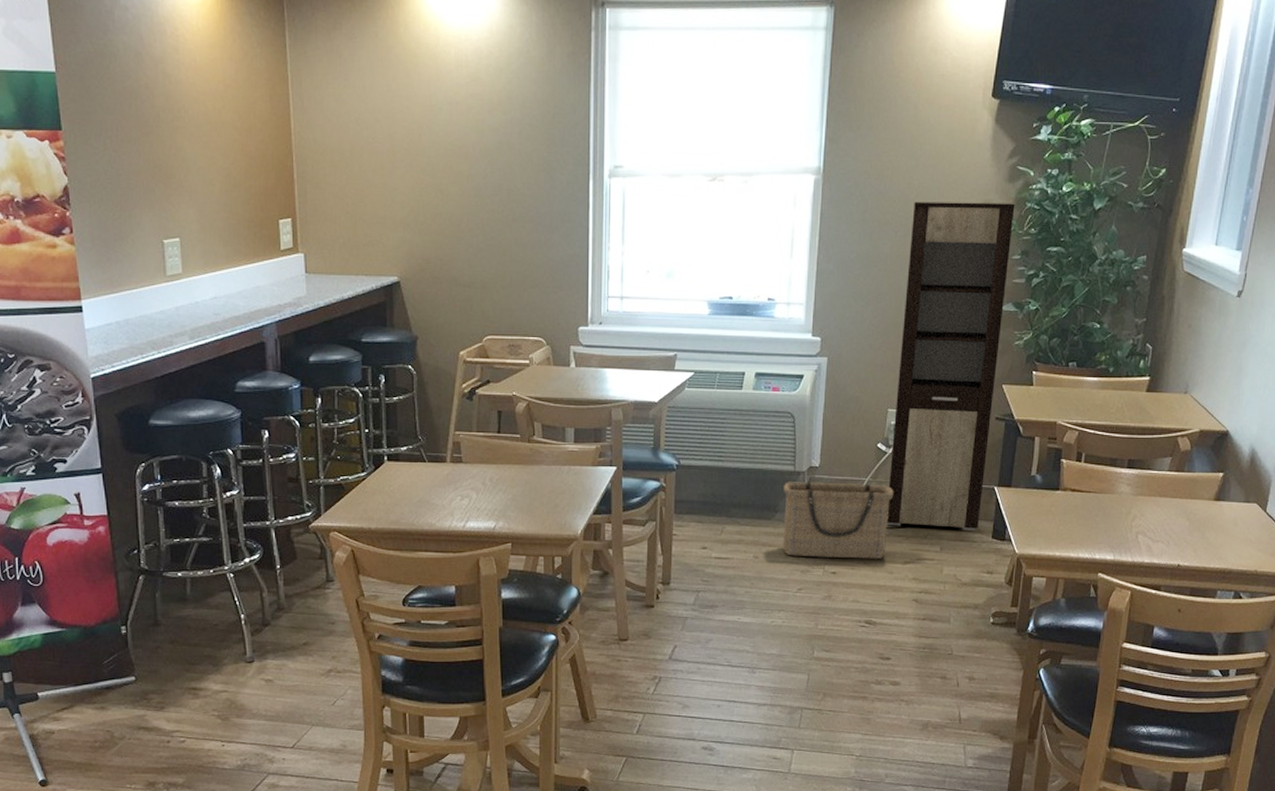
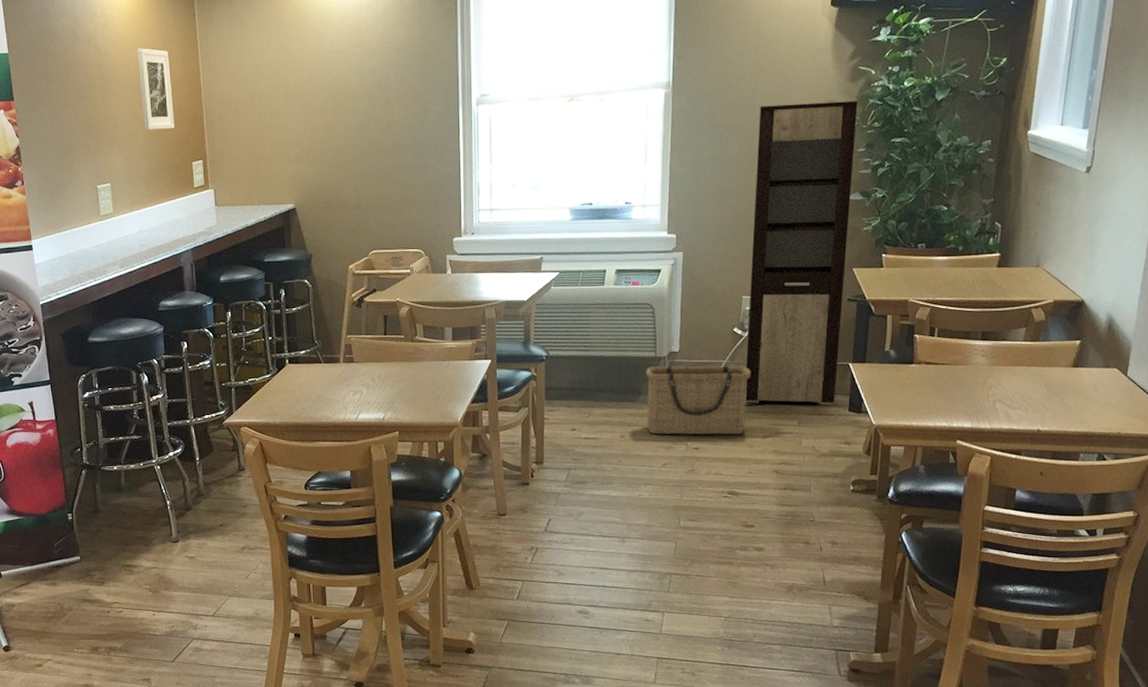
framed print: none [215,79,258,179] -> present [137,48,174,131]

